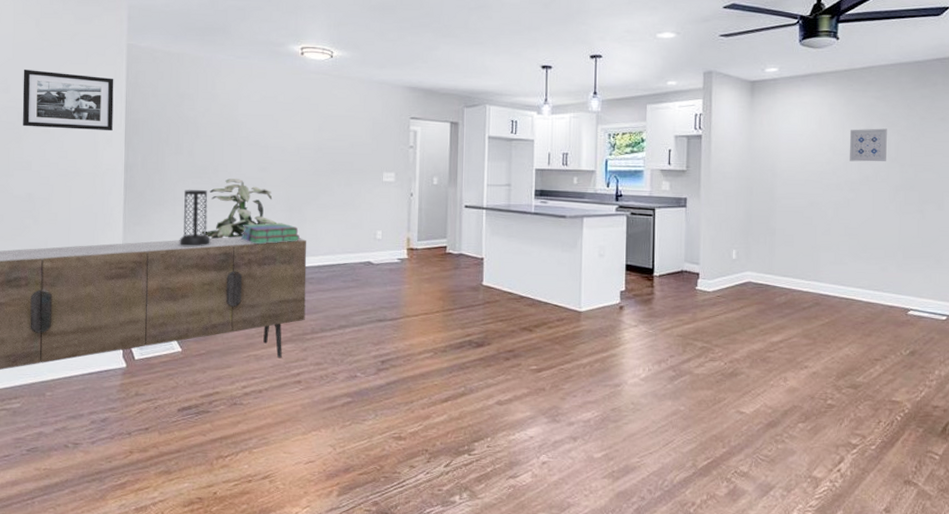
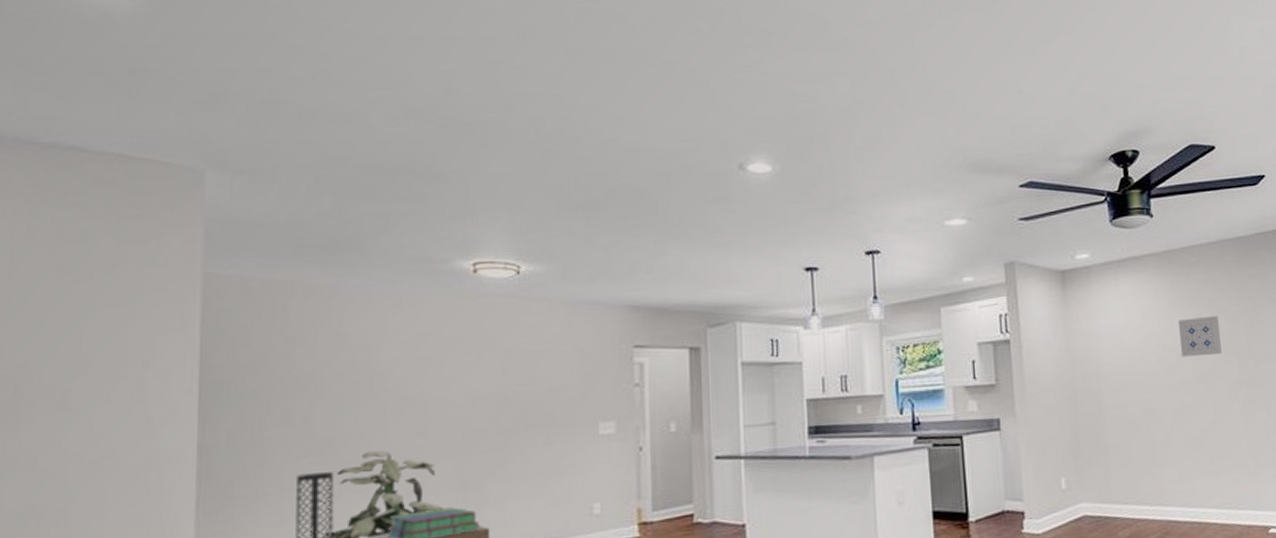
picture frame: present [22,69,114,131] -> none [22,318,181,405]

